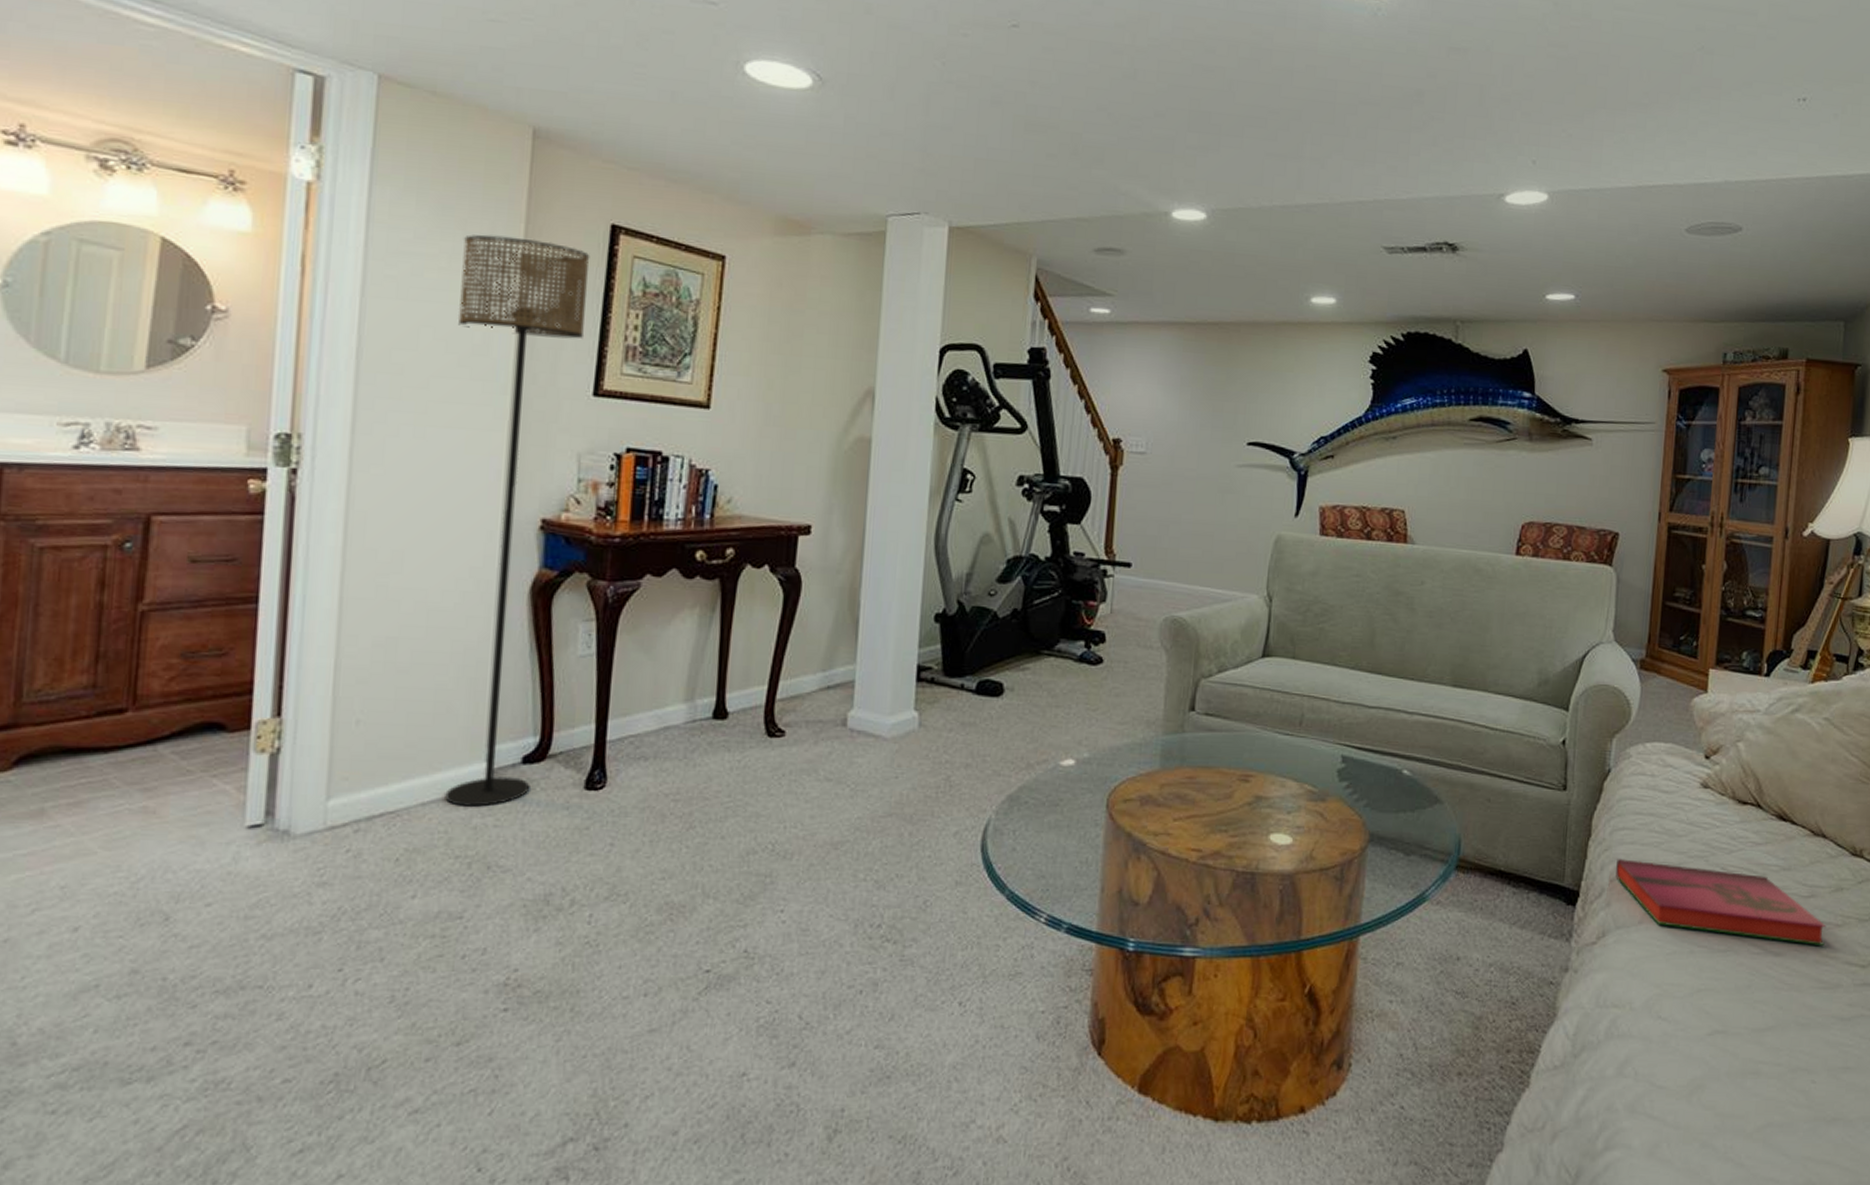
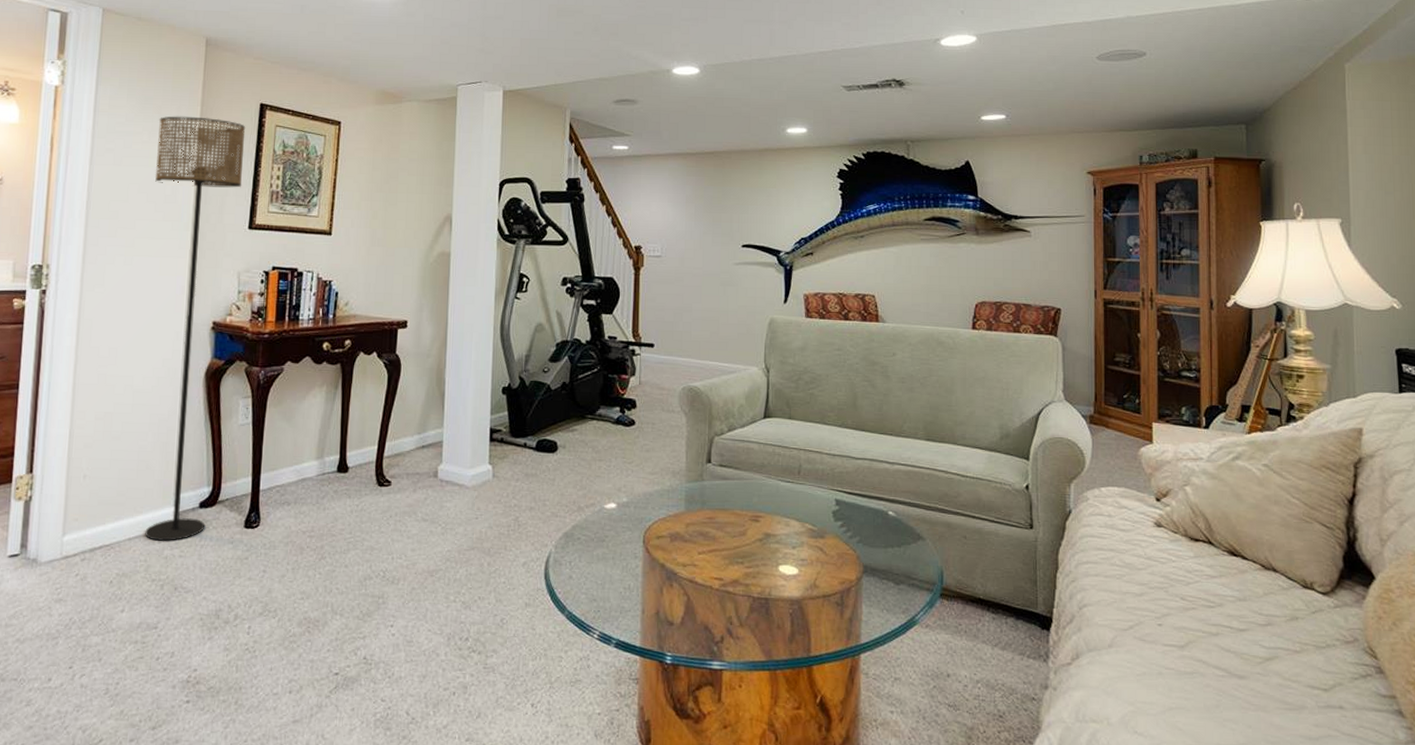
hardback book: present [1615,859,1826,945] -> none [1083,589,1286,670]

